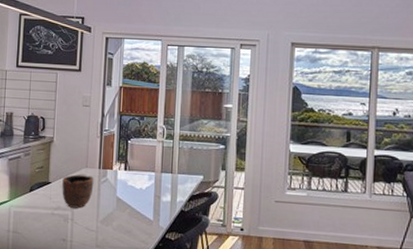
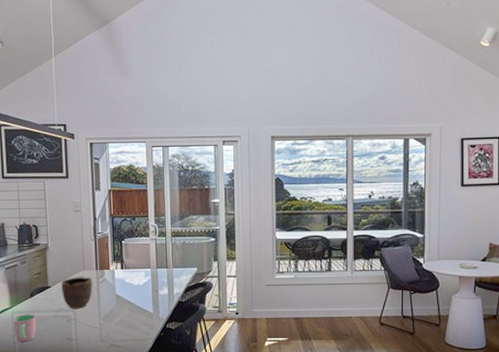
cup: none [9,209,33,239] -> present [13,314,37,342]

